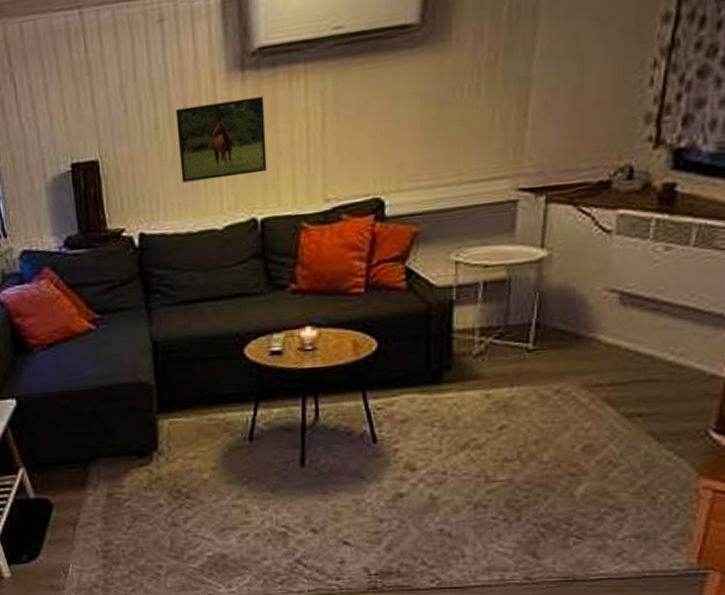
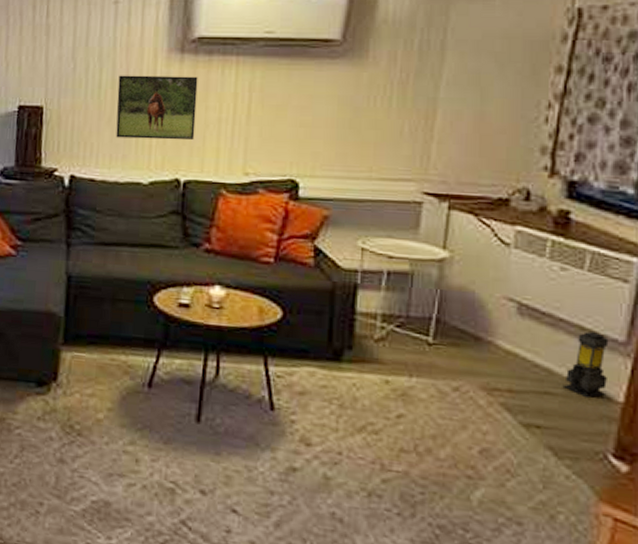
lantern: none [665,310,714,379] -> present [562,331,609,399]

